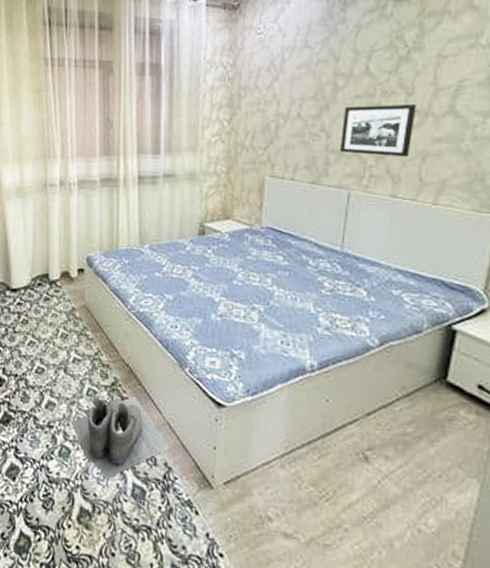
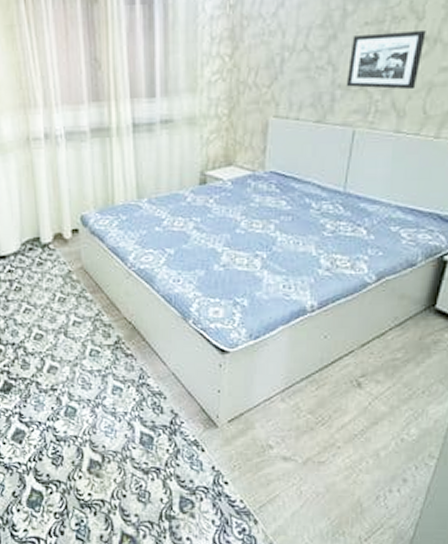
boots: present [72,396,170,480] -> none [76,351,175,432]

